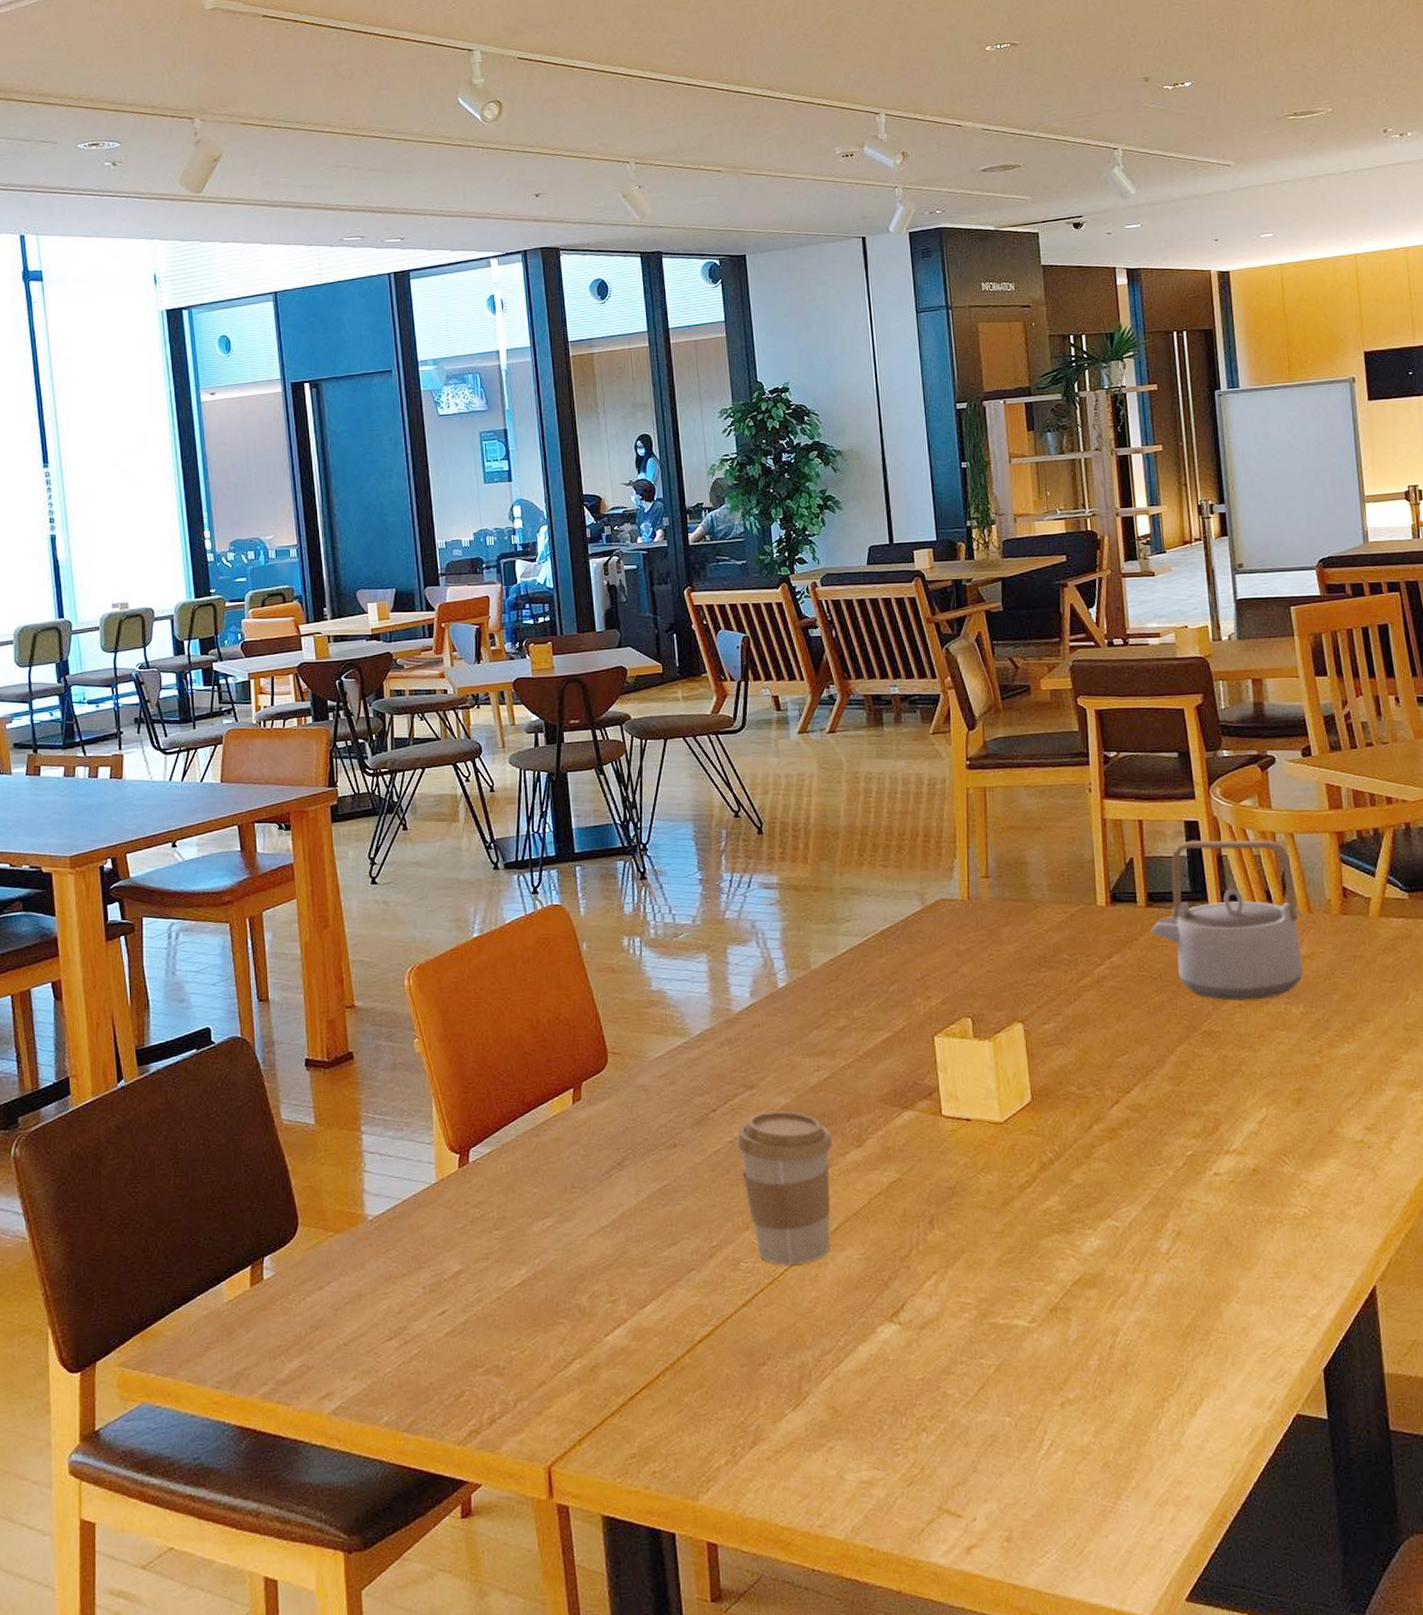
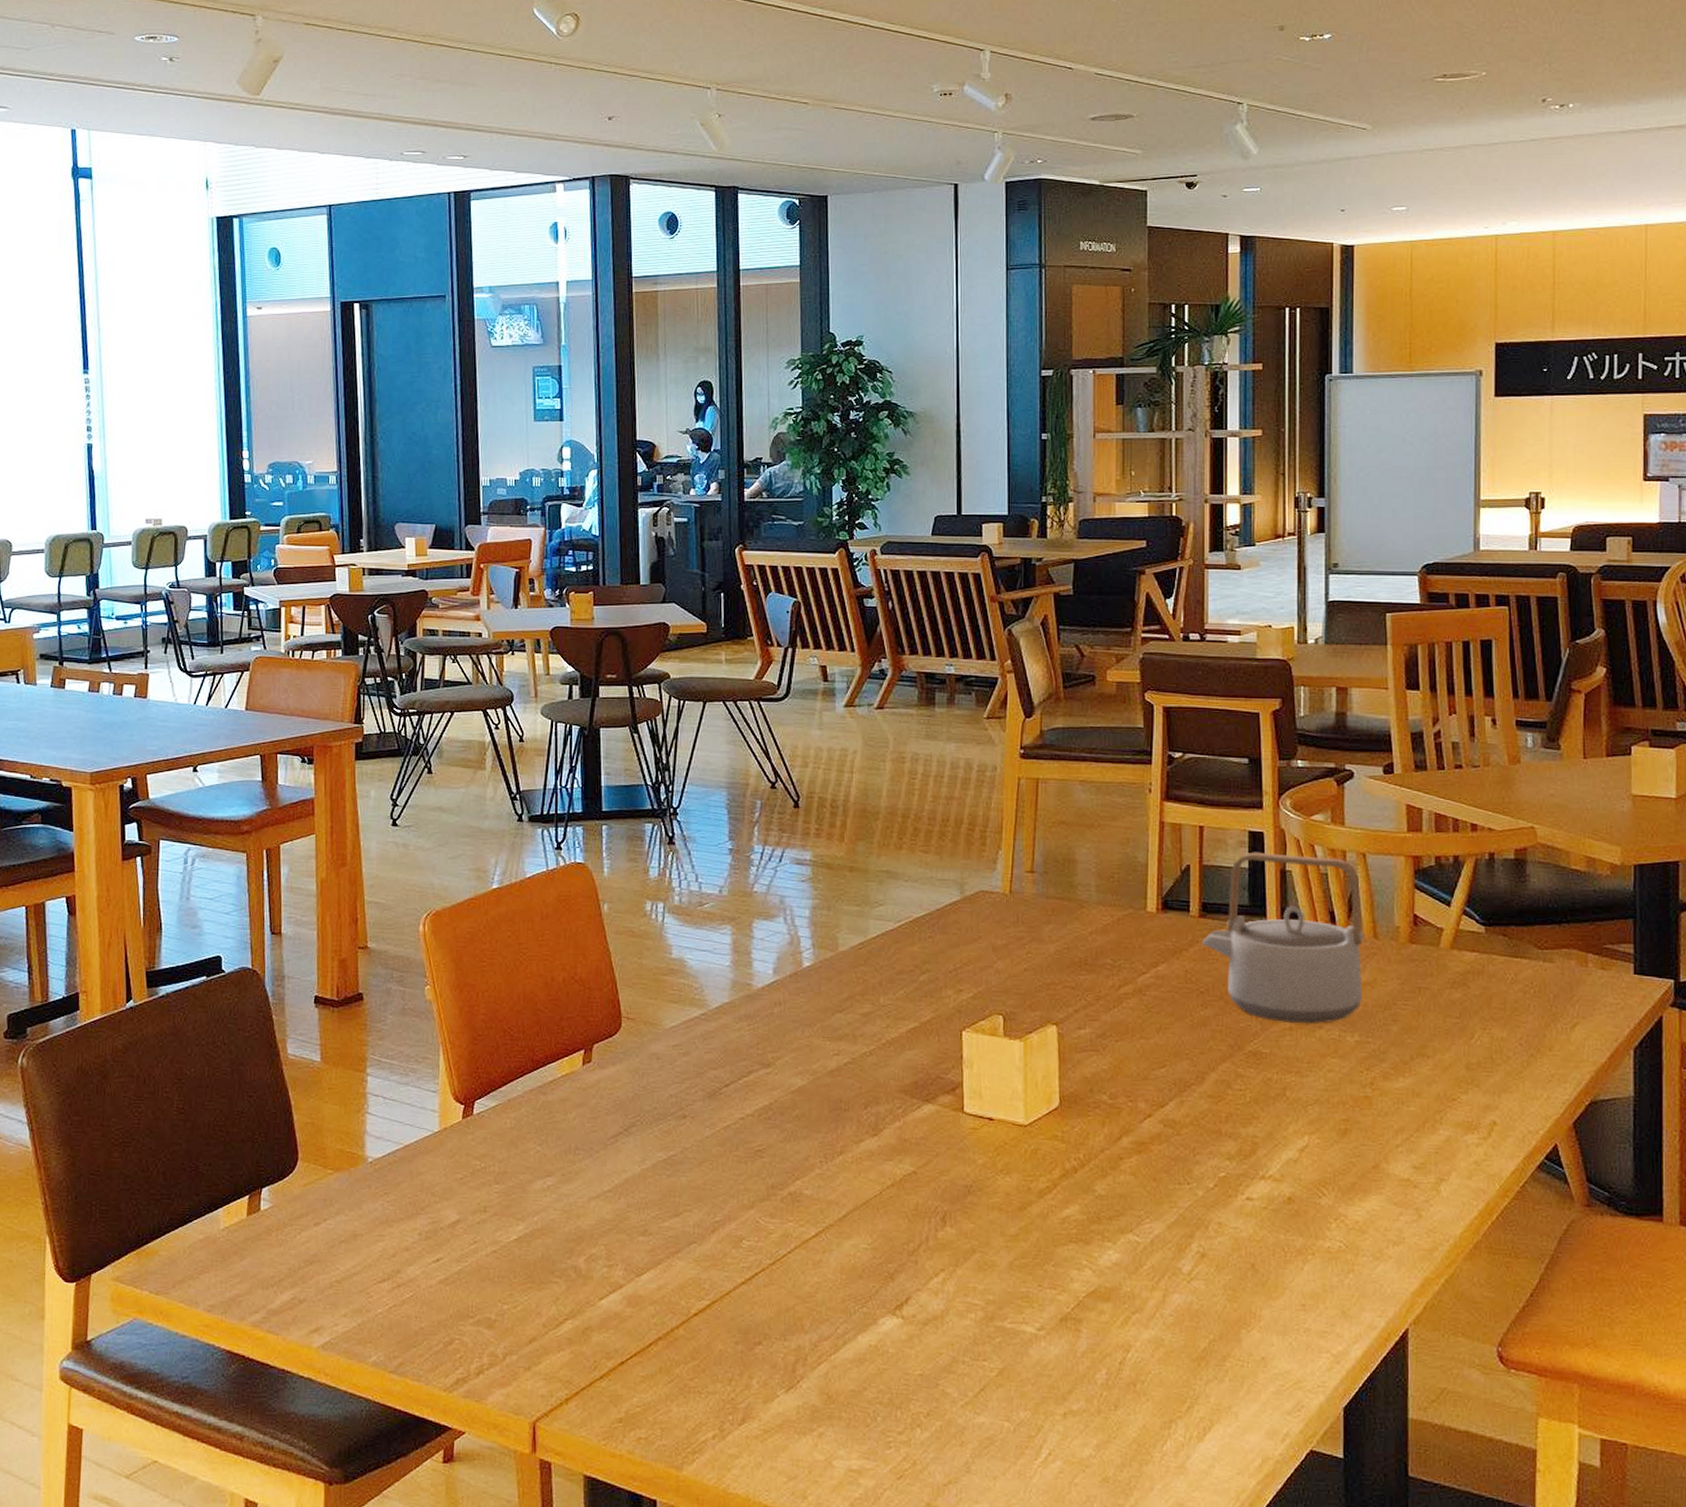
coffee cup: present [736,1110,832,1266] -> none [747,1091,847,1248]

